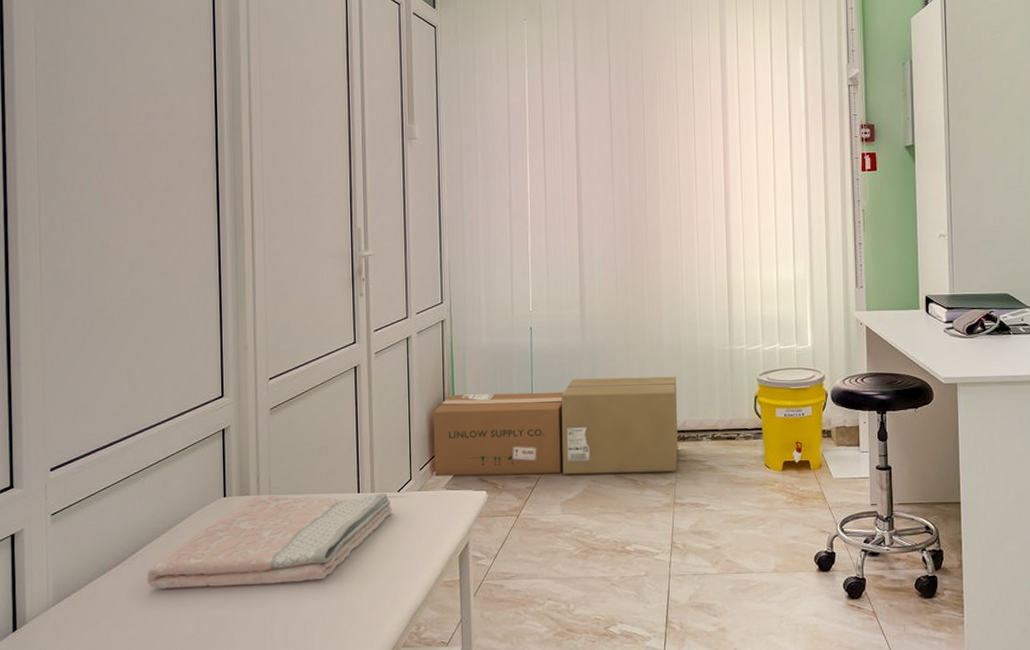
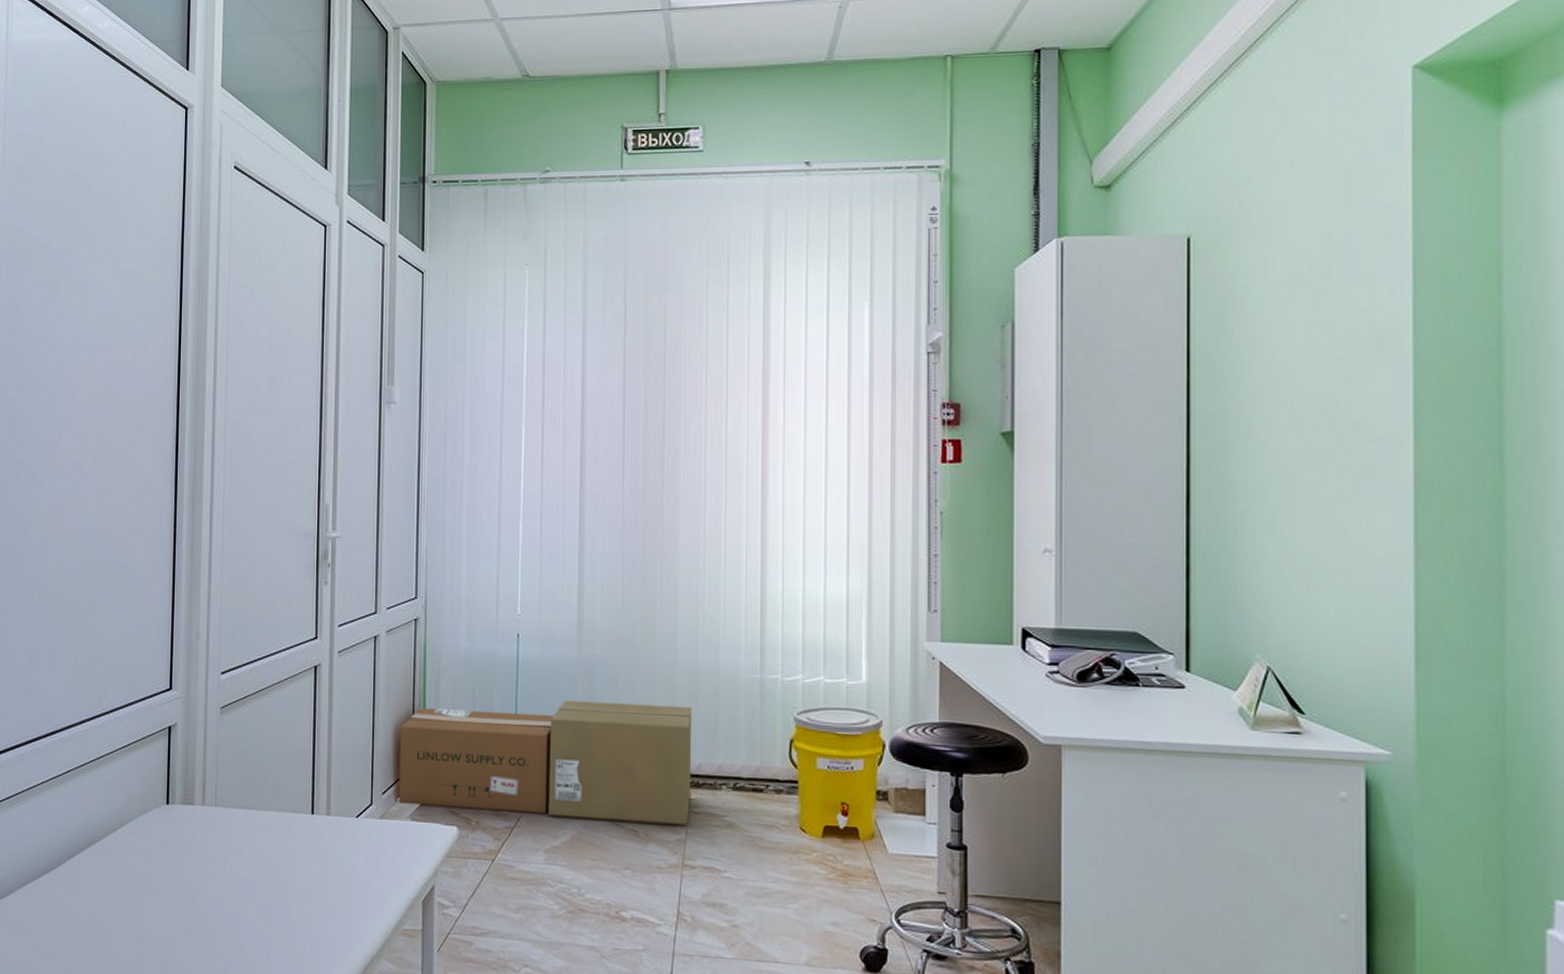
towel: present [147,493,393,589] -> none [82,806,350,911]

